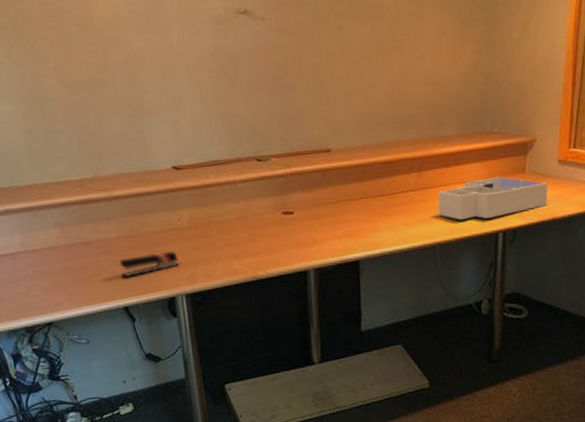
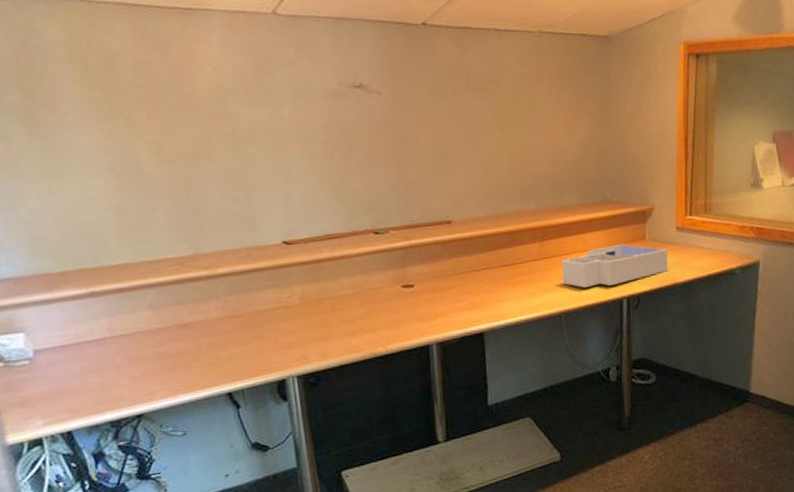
stapler: present [118,251,179,277] -> none [221,330,290,361]

